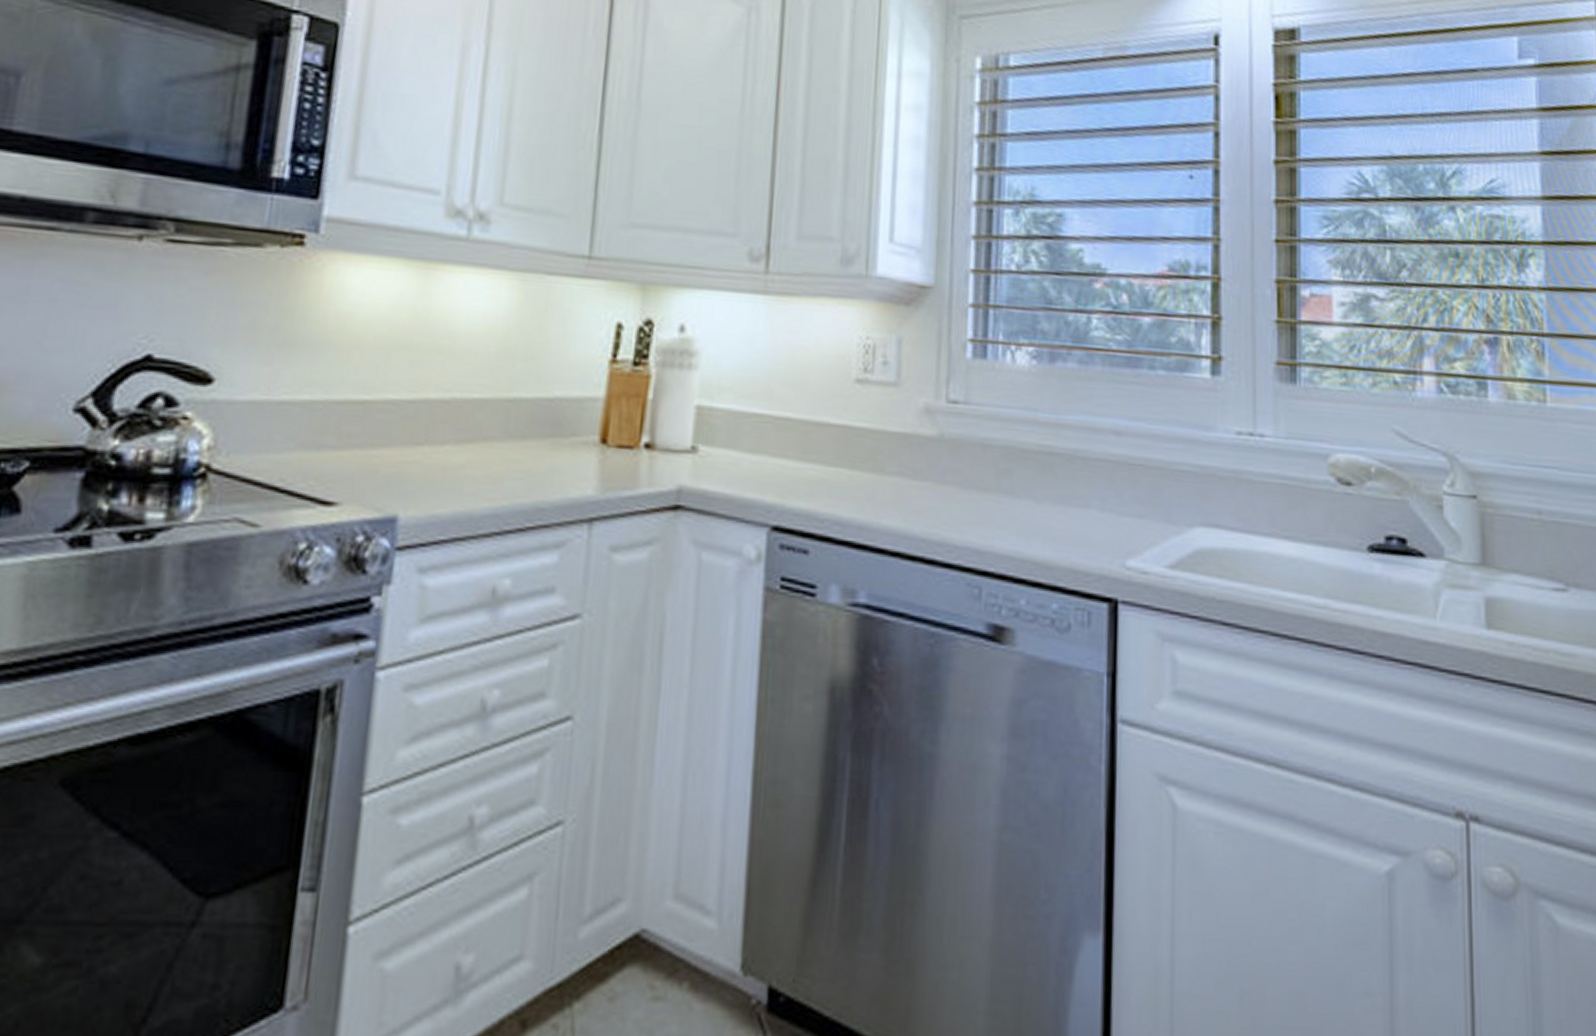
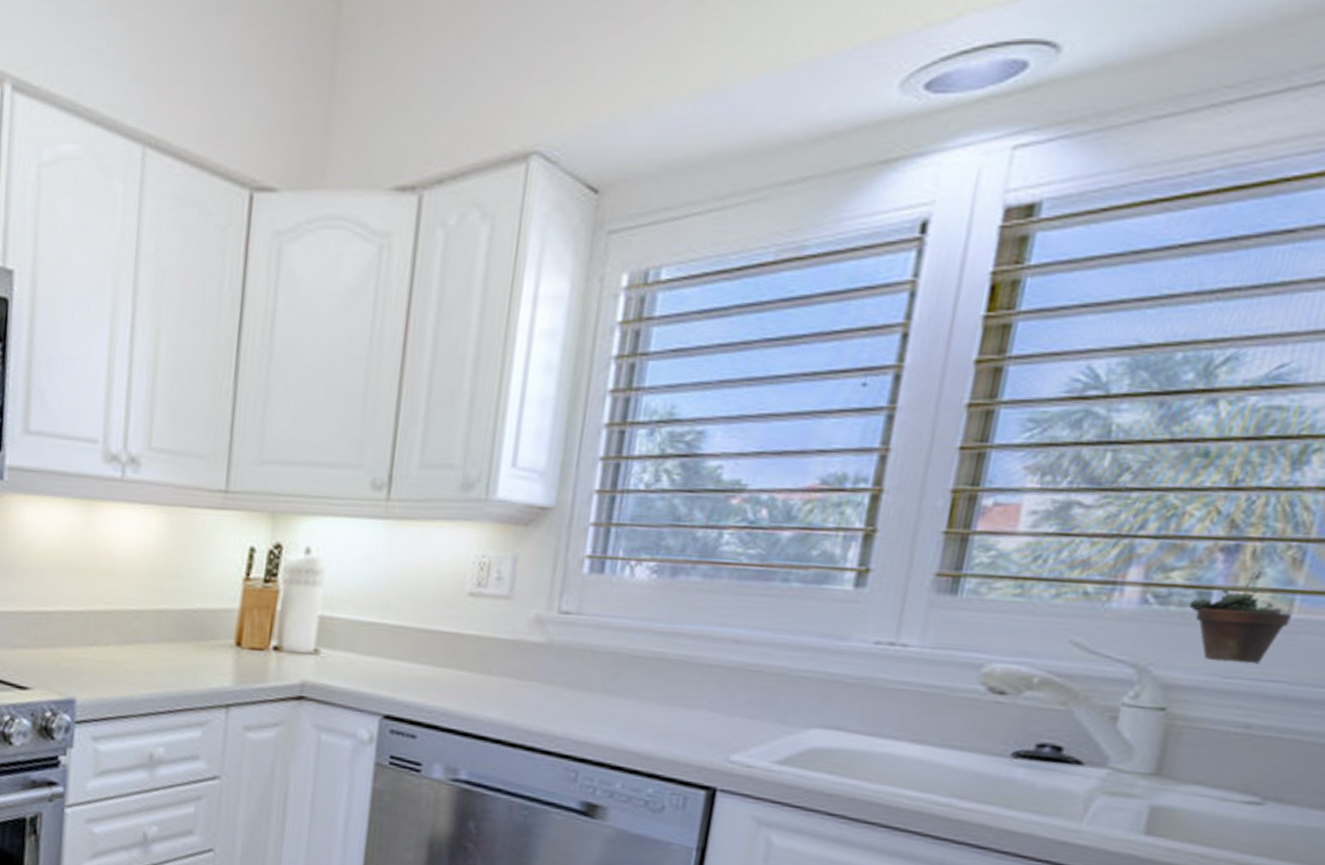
succulent plant: none [1473,361,1547,451] -> present [1188,569,1292,665]

